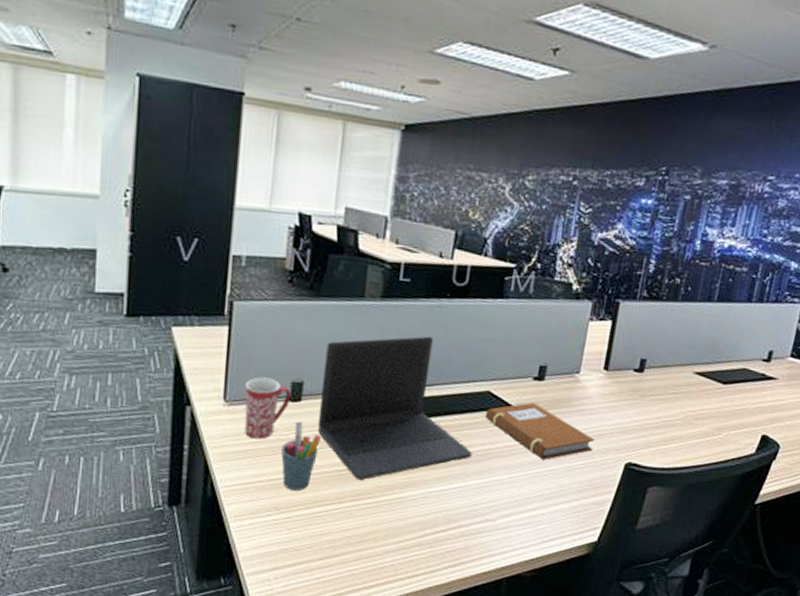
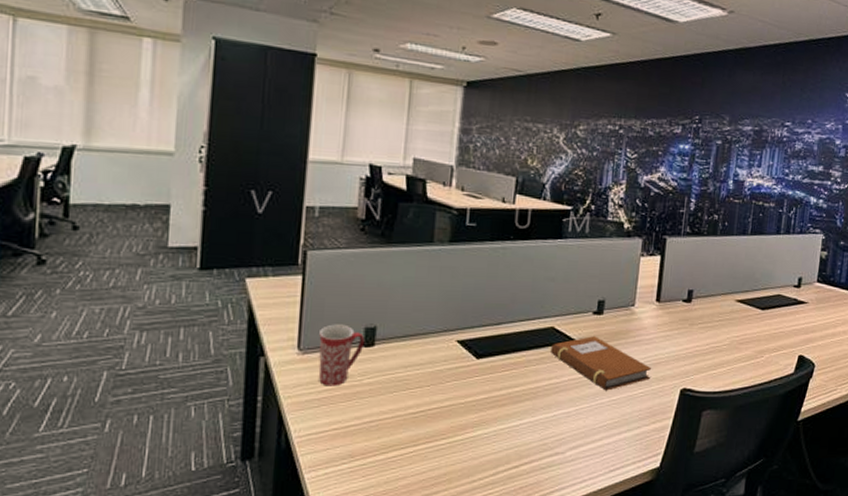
pen holder: present [281,421,321,491] -> none [355,366,394,436]
laptop: present [317,336,472,481] -> none [391,277,540,422]

